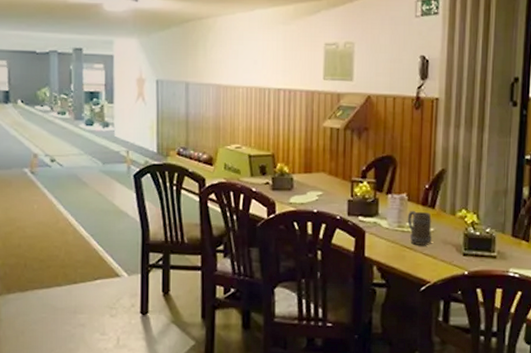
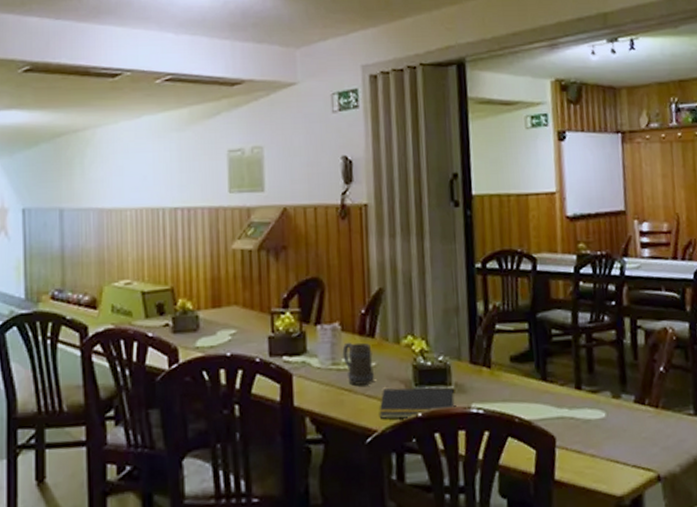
notepad: none [433,250,496,276] -> present [379,388,455,419]

